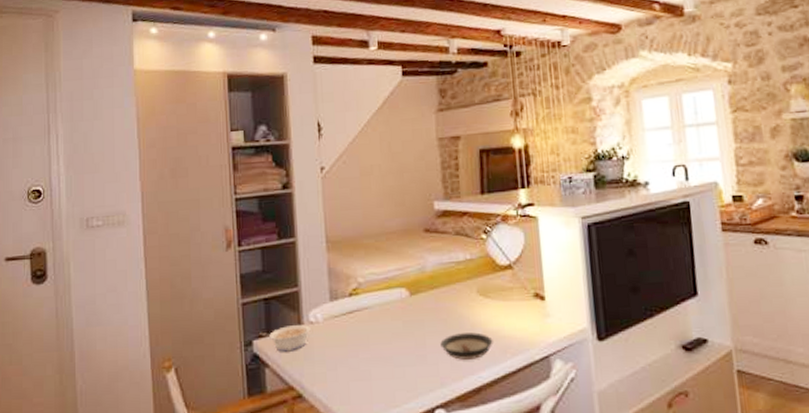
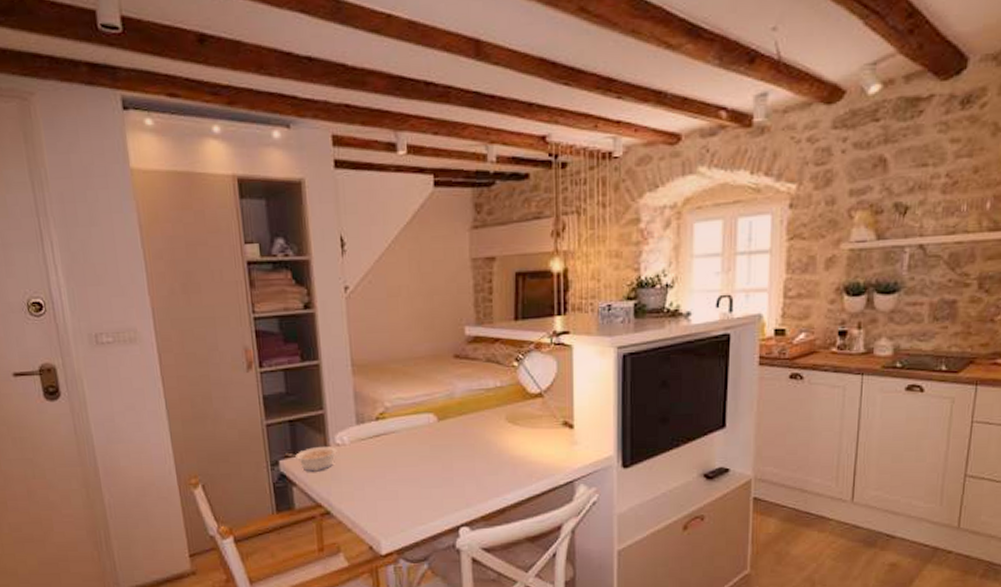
saucer: present [440,332,493,360] -> none [467,458,519,483]

